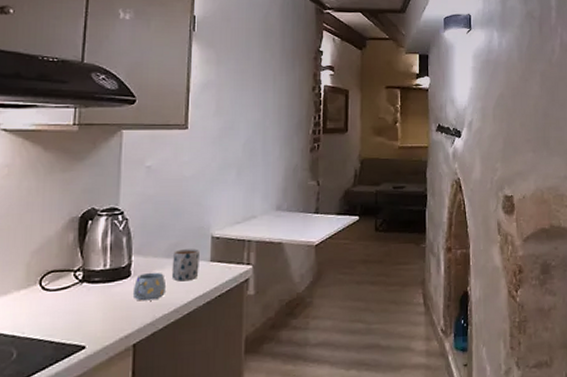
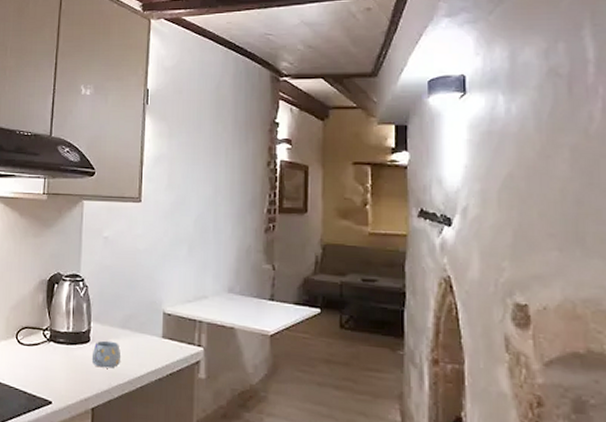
mug: present [171,249,199,282] -> none [126,322,152,355]

